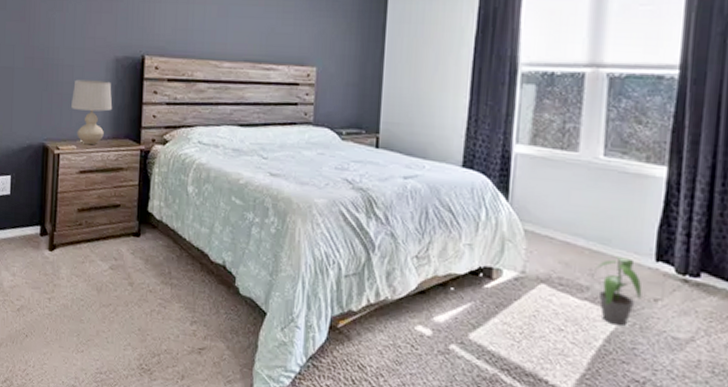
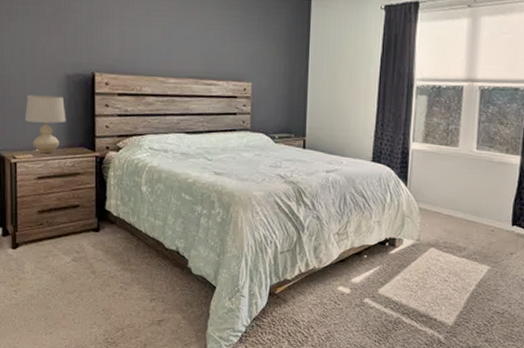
potted plant: present [592,255,642,326] -> none [468,223,502,275]

